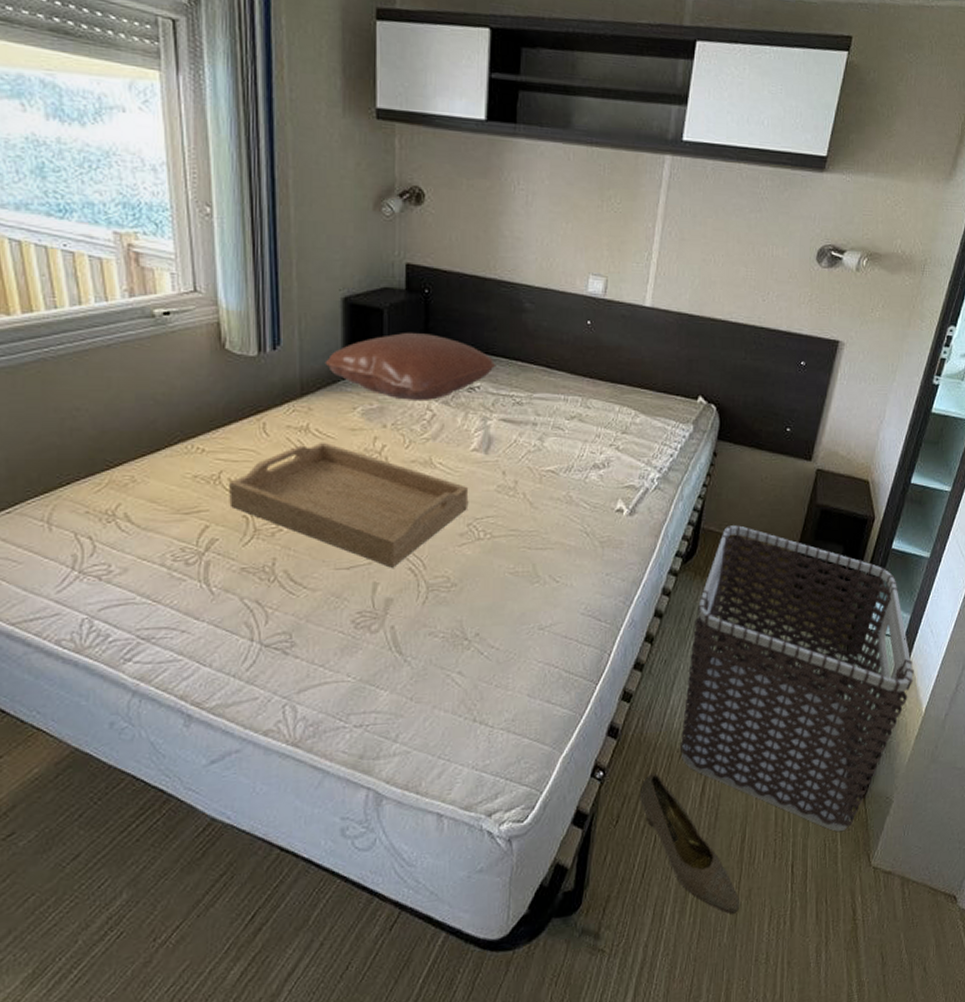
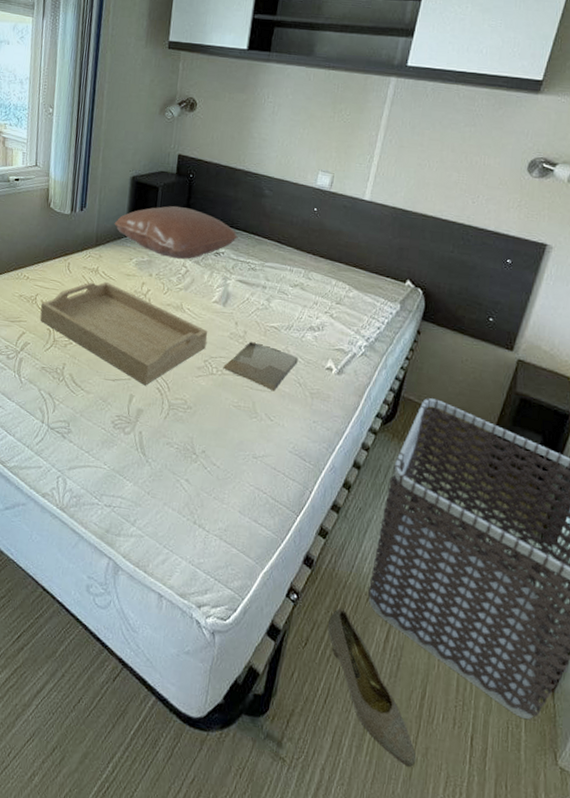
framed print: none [492,492,583,548] -> present [223,342,298,392]

